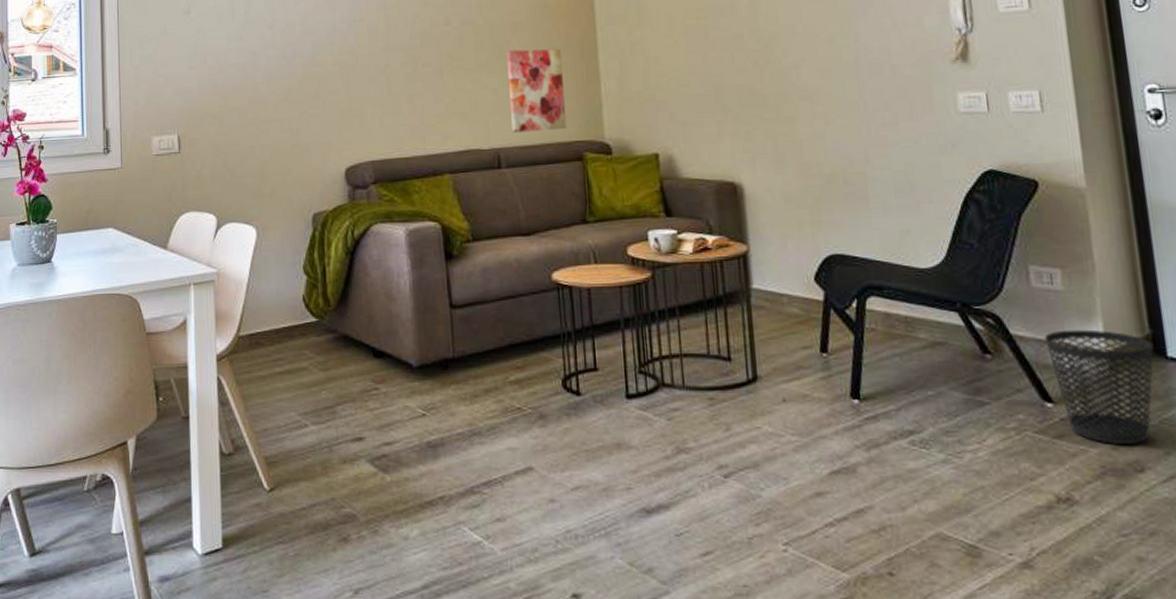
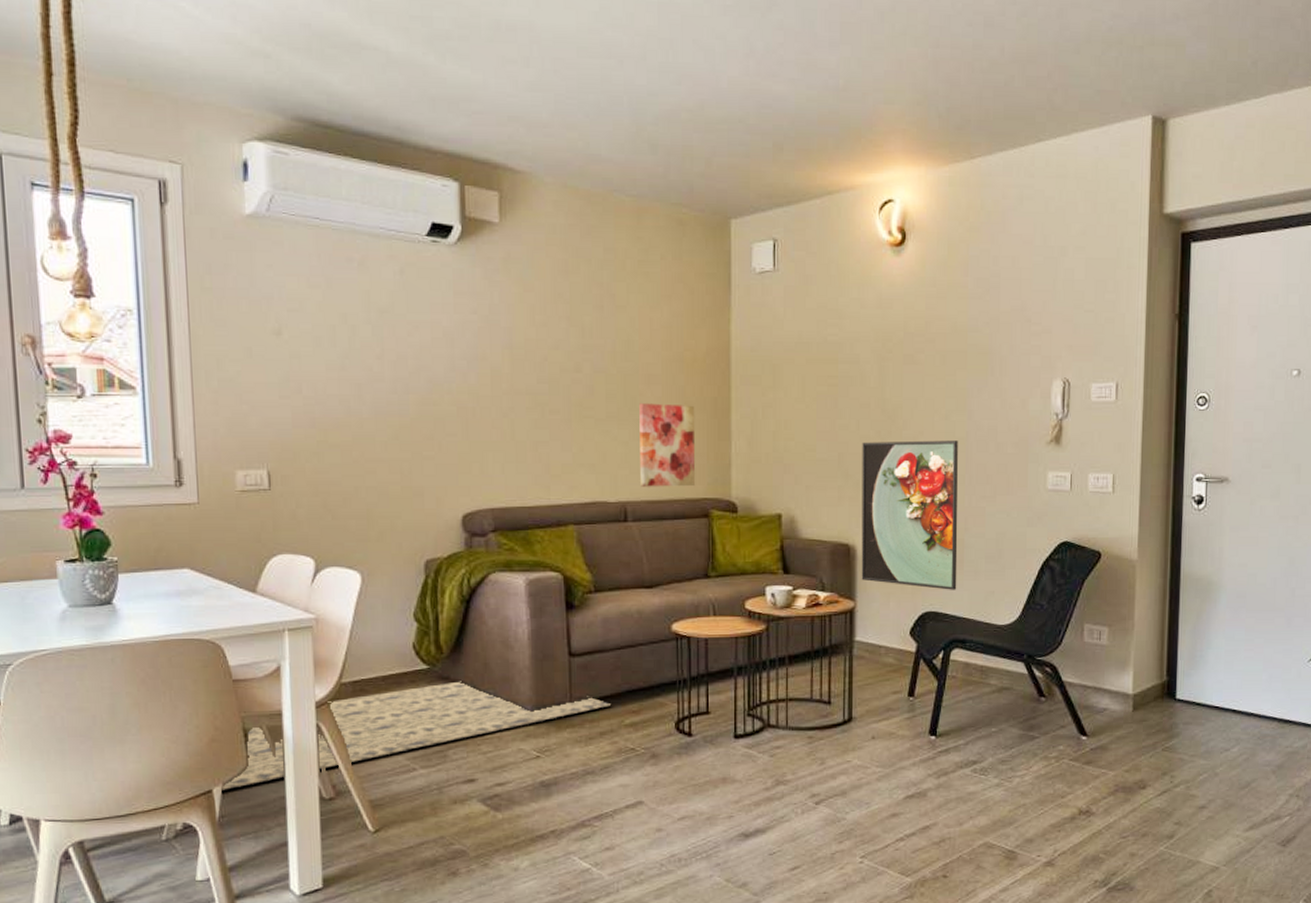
rug: none [135,334,494,442] -> present [222,681,610,790]
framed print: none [739,65,865,230] -> present [861,440,958,590]
wastebasket: present [1044,329,1154,444] -> none [1088,677,1168,768]

